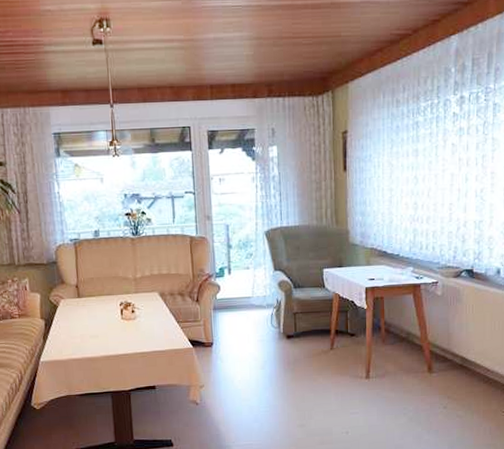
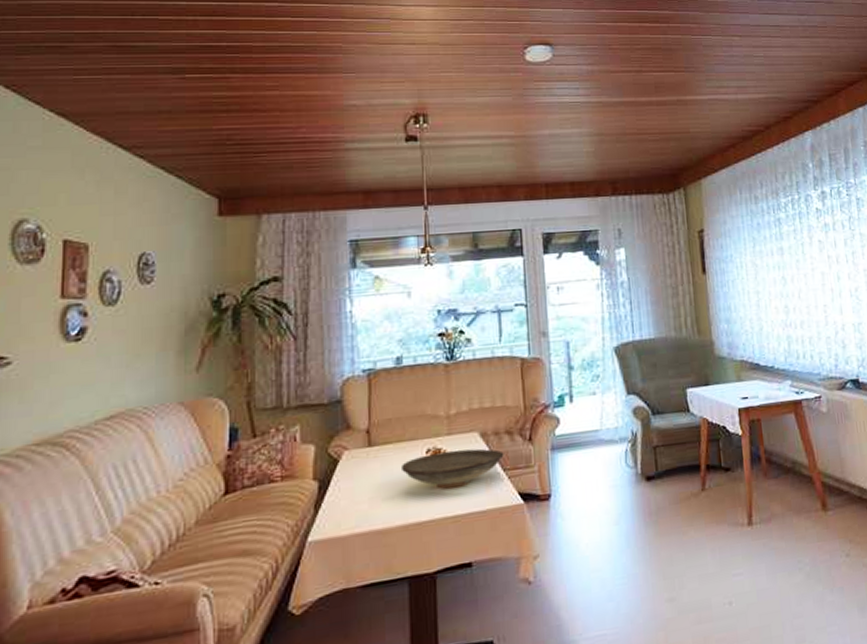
decorative bowl: none [102,304,178,333] -> present [402,448,504,489]

